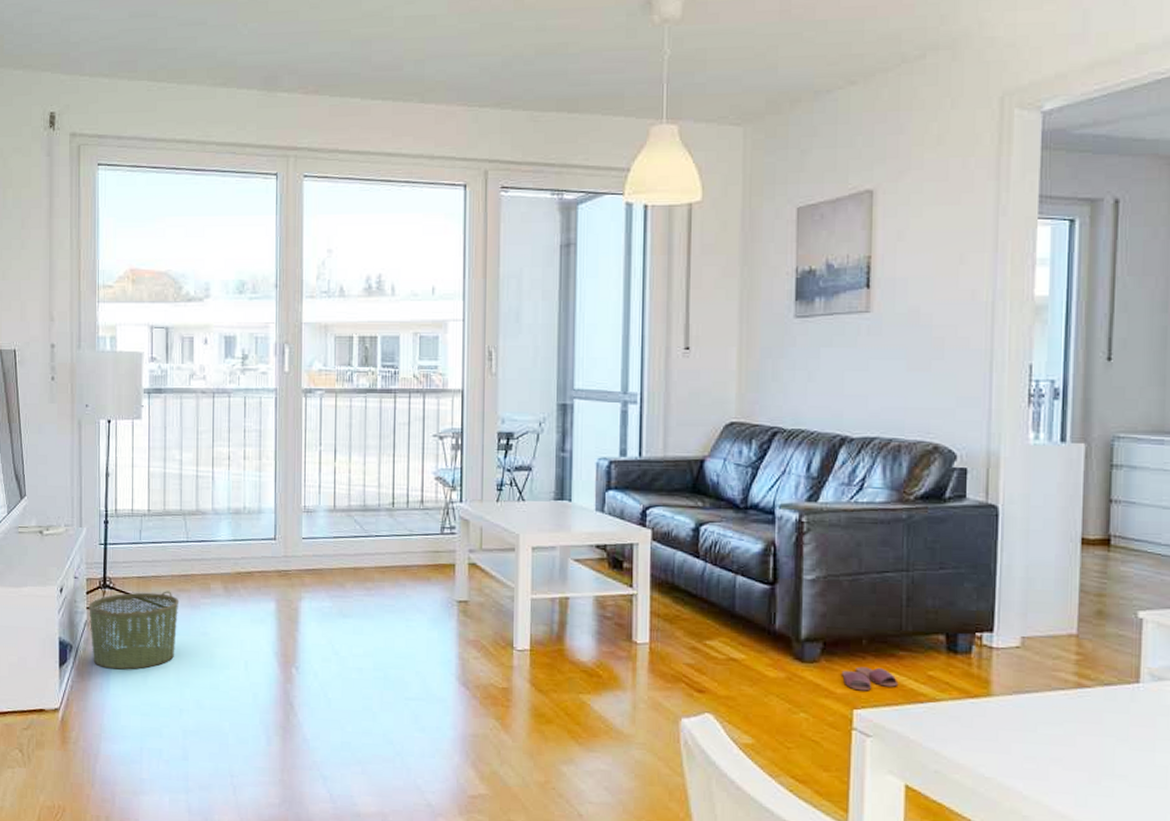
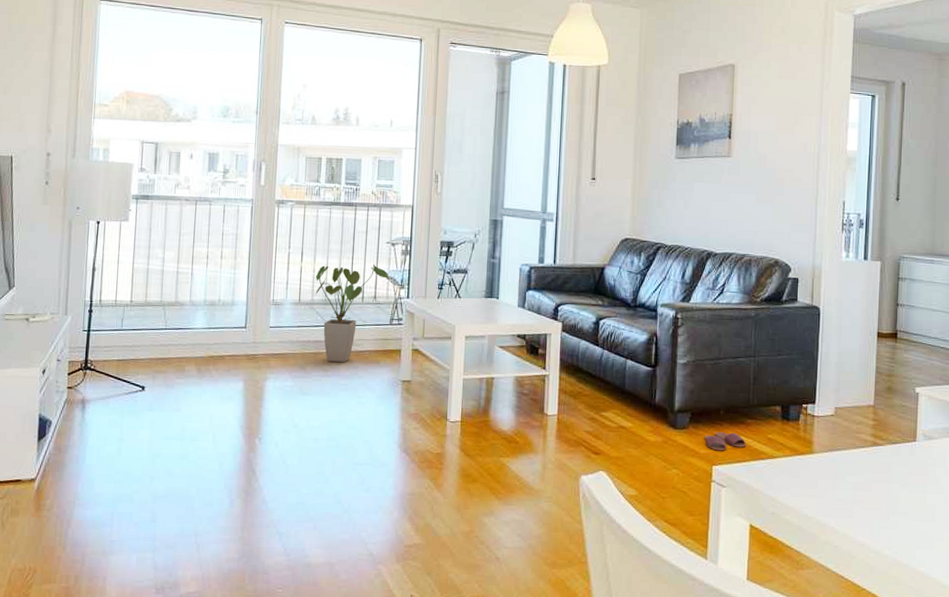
basket: present [89,591,180,670] -> none [69,372,156,443]
house plant: none [352,462,439,579] -> present [315,264,390,362]

